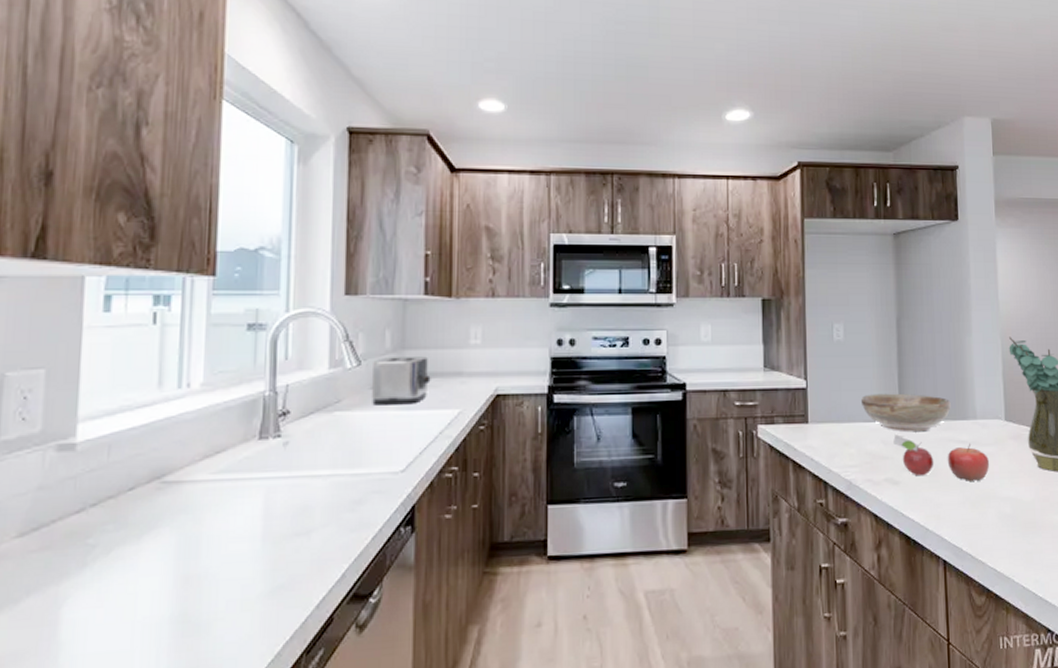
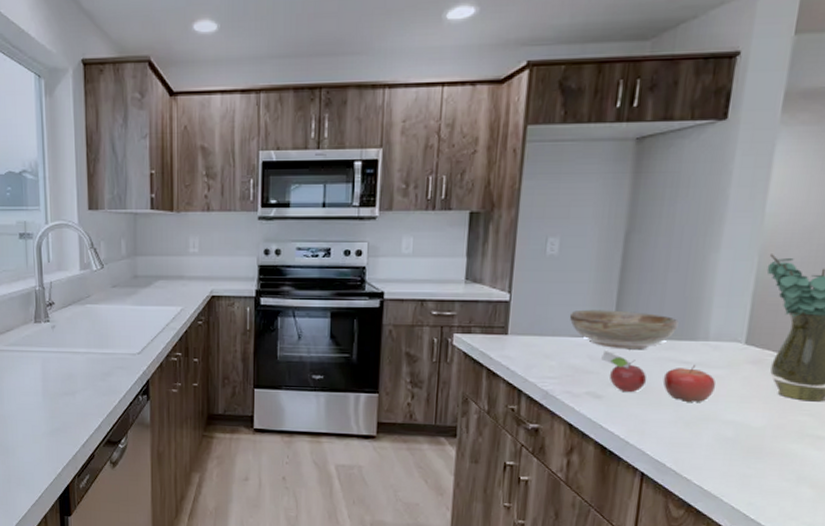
toaster: present [371,356,431,404] -> none [112,262,158,300]

